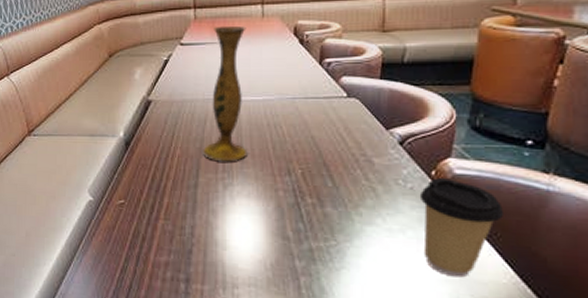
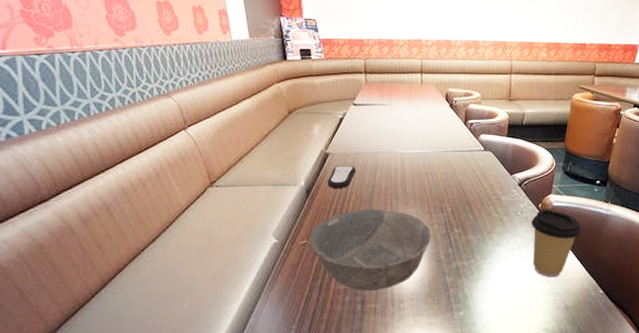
bowl: none [127,167,276,268] -> present [309,209,432,291]
remote control: none [148,115,182,141] -> present [327,166,356,188]
vase: present [203,26,248,162] -> none [374,90,410,204]

